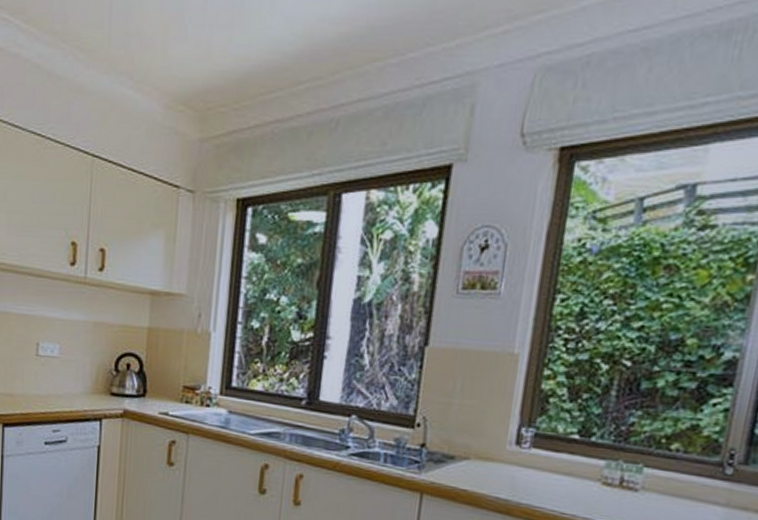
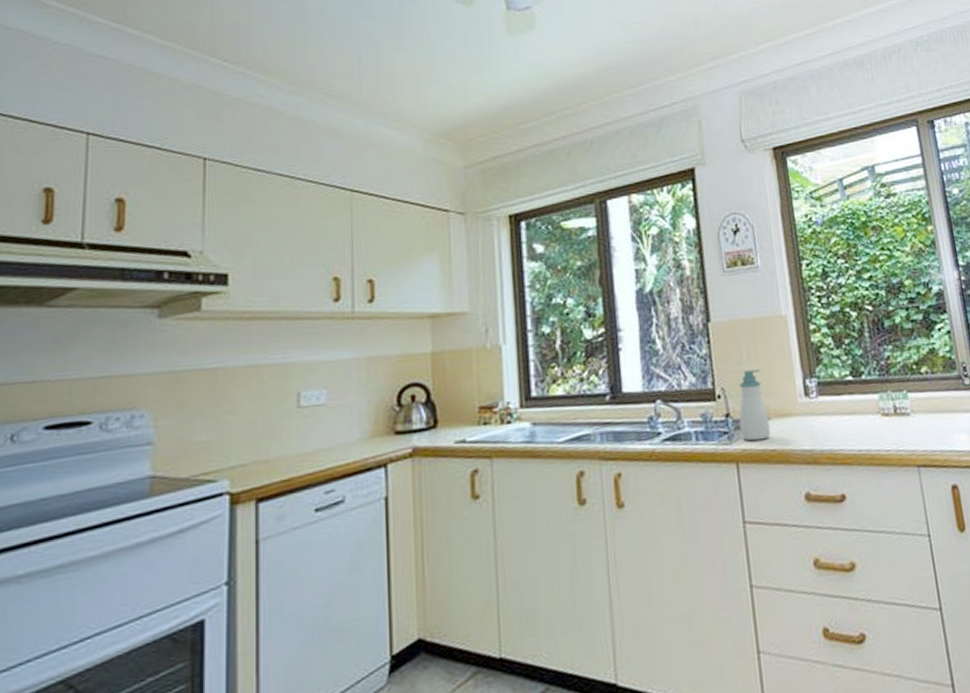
soap bottle: none [432,404,471,478] -> present [738,369,771,441]

